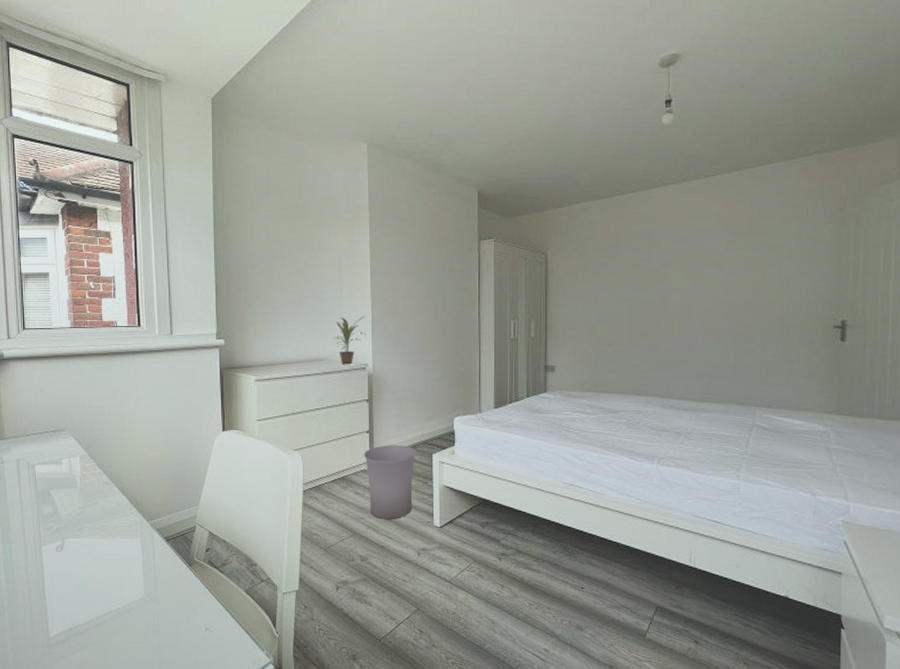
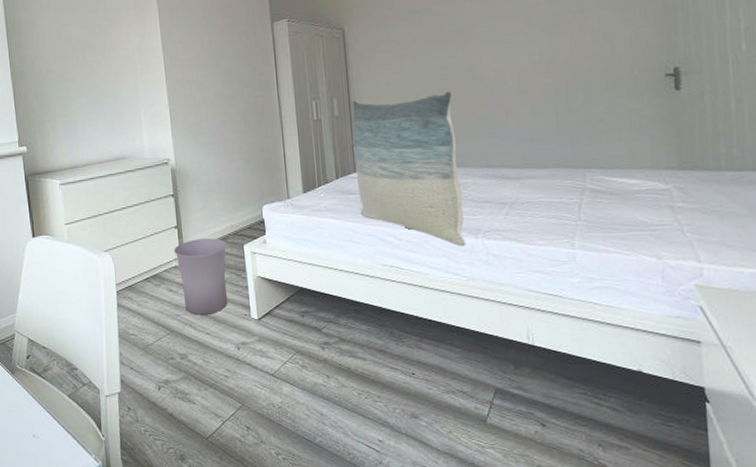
potted plant: present [335,316,367,365] -> none [135,110,166,162]
pillow: none [545,323,643,471] -> present [351,91,466,247]

